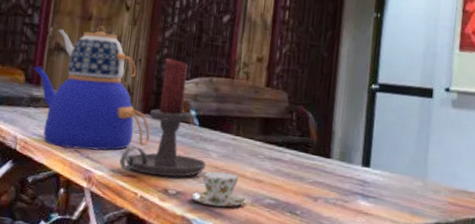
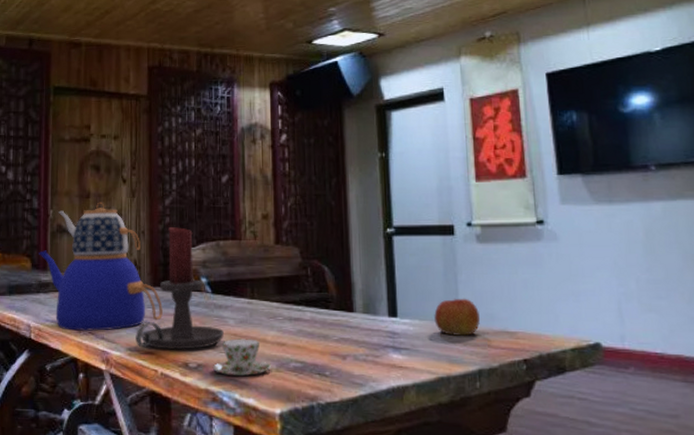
apple: none [403,155,445,192] -> present [434,298,480,336]

